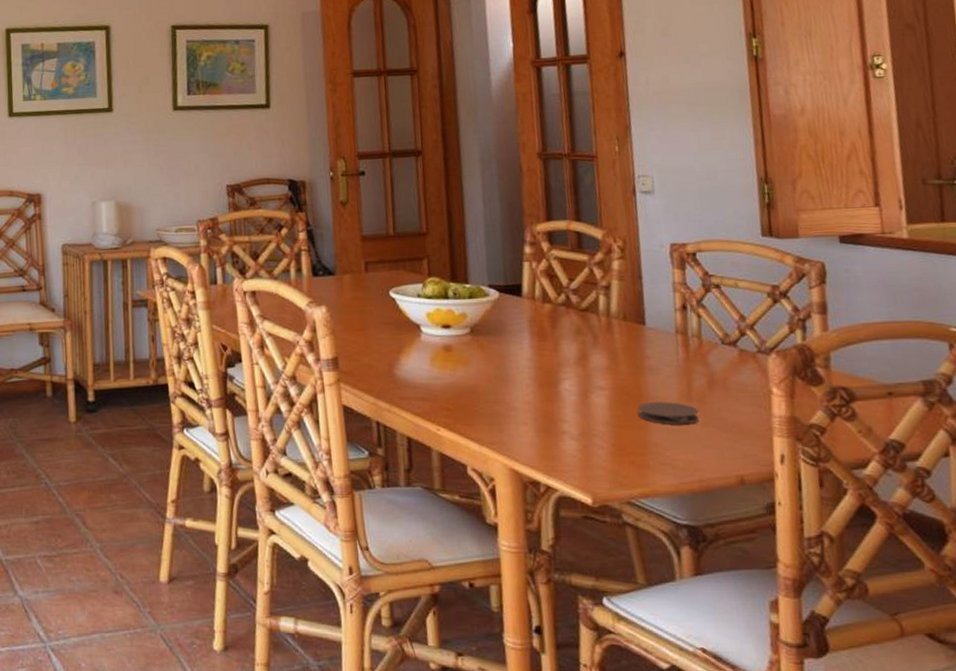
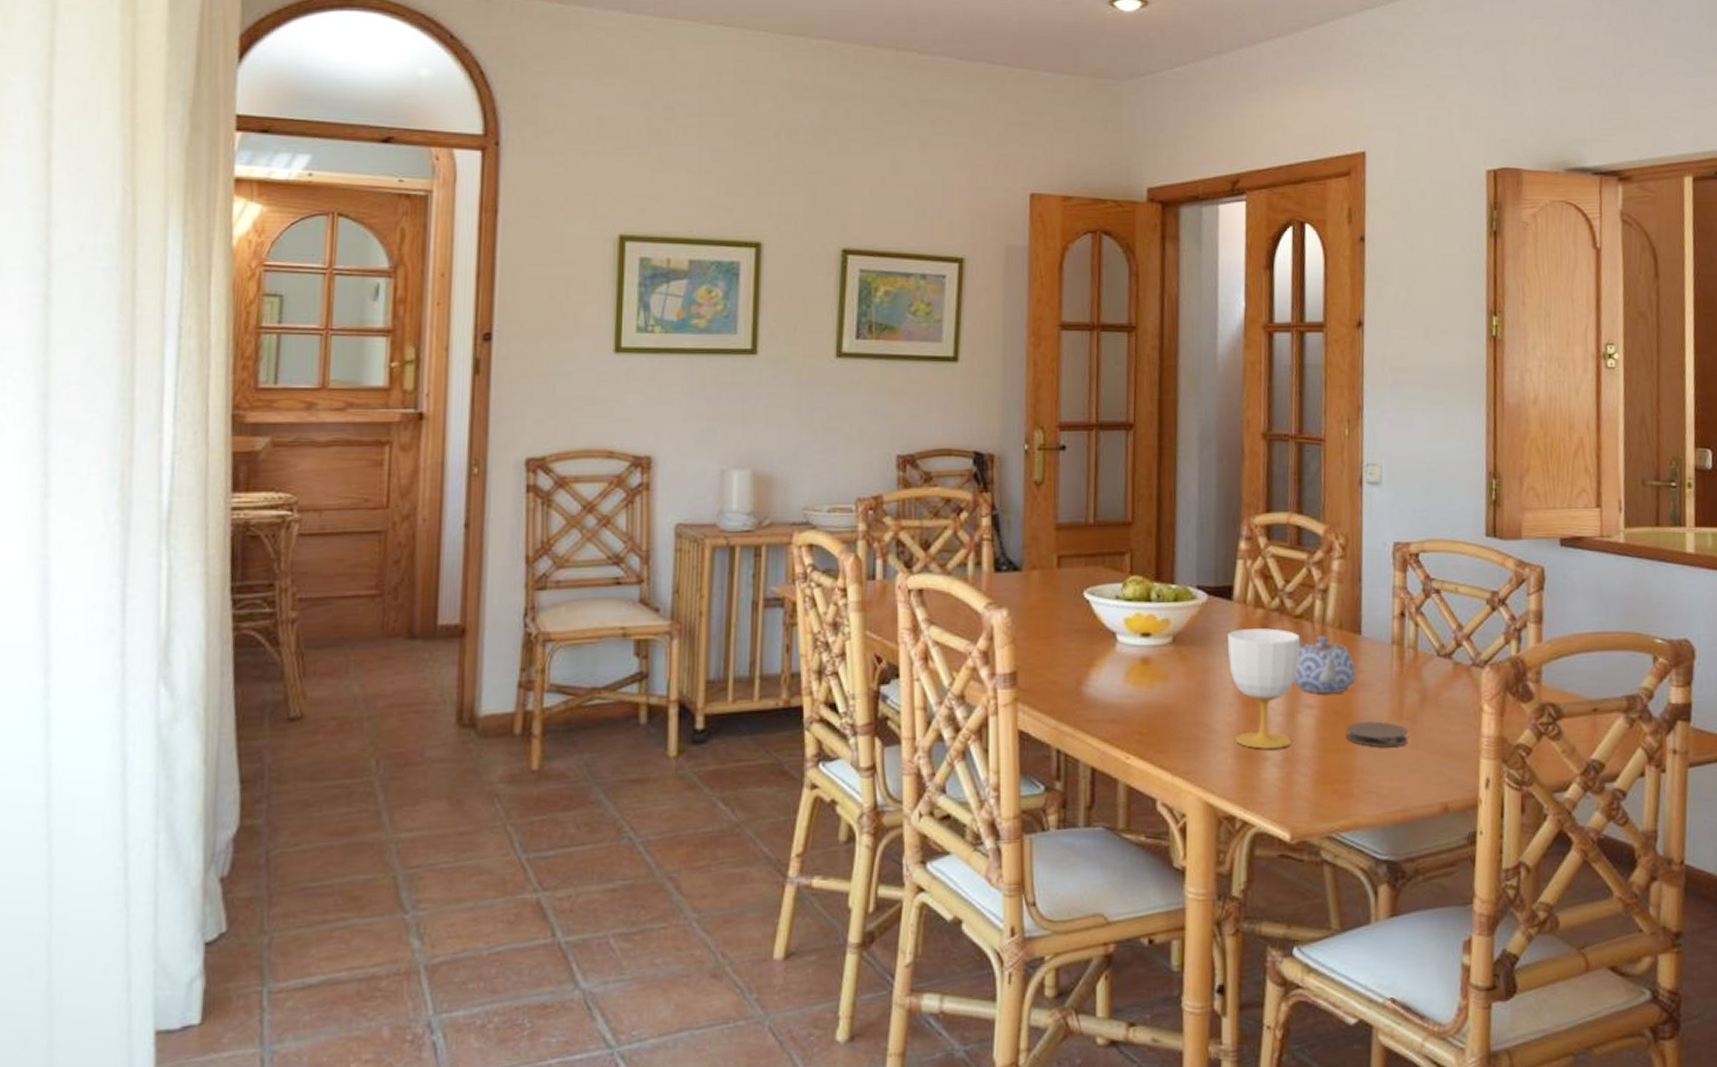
cup: none [520,320,589,424] -> present [1228,628,1300,749]
teapot: none [584,326,644,377] -> present [1294,635,1357,694]

